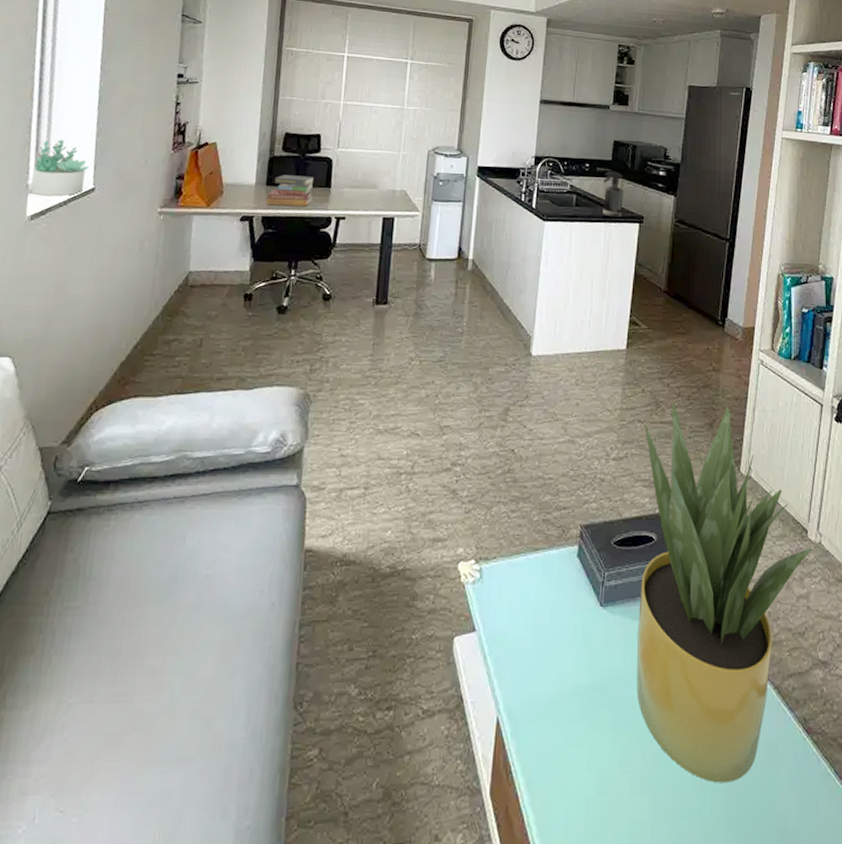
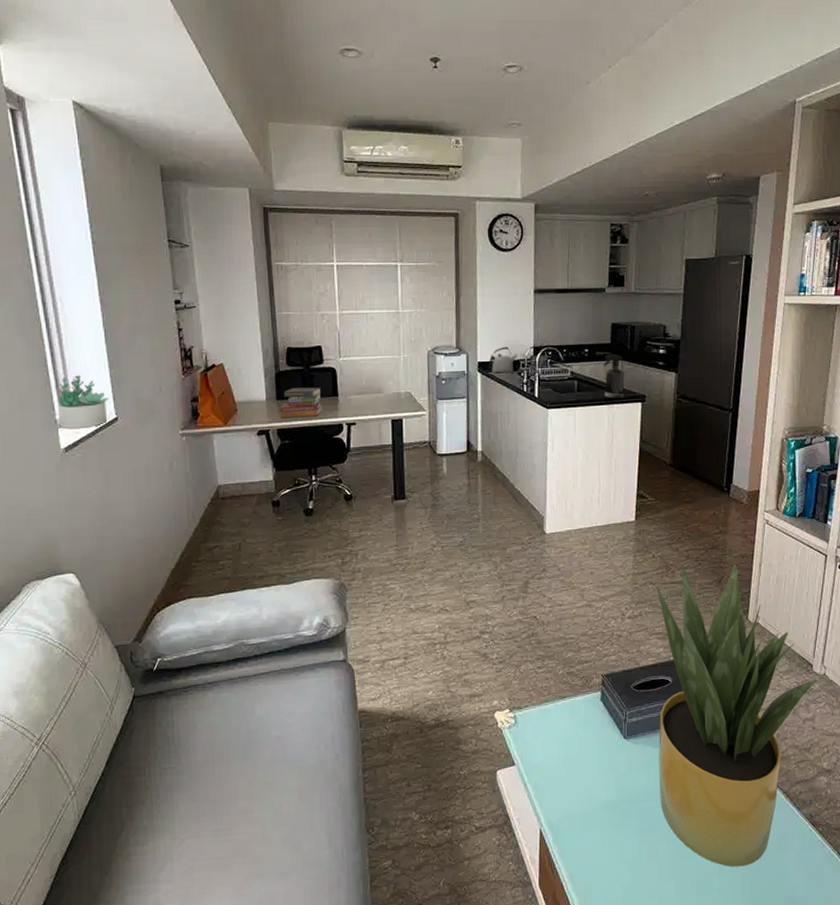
kettle: none [488,153,519,181] -> present [488,346,518,374]

